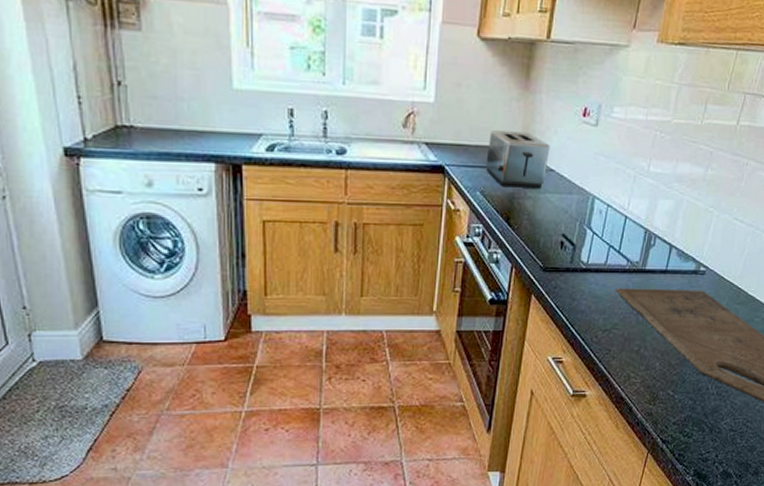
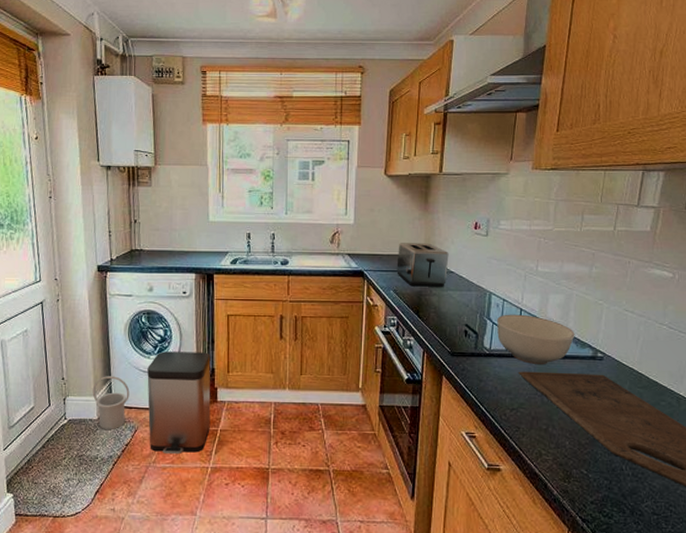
bucket: none [71,303,128,373] -> present [92,376,130,431]
pedal bin: none [151,269,243,399] -> present [147,351,211,455]
bowl: none [597,222,680,281] -> present [497,314,575,365]

